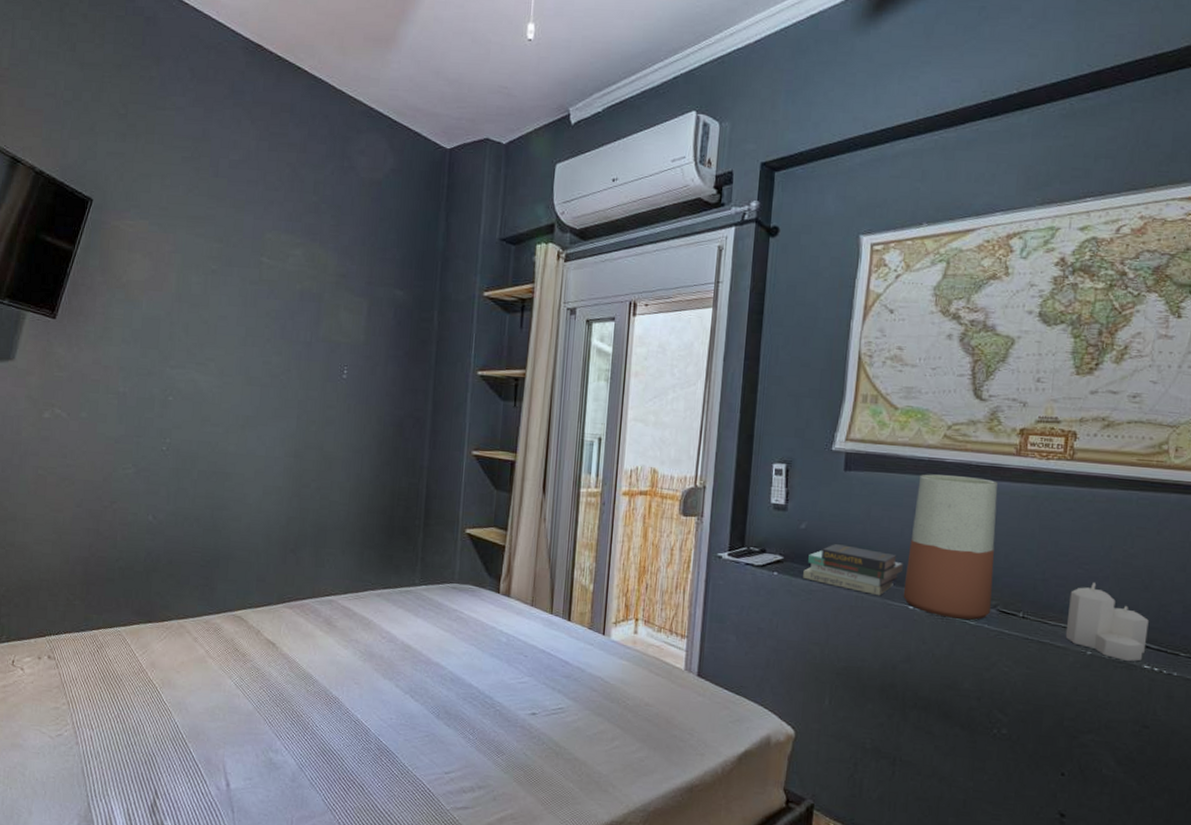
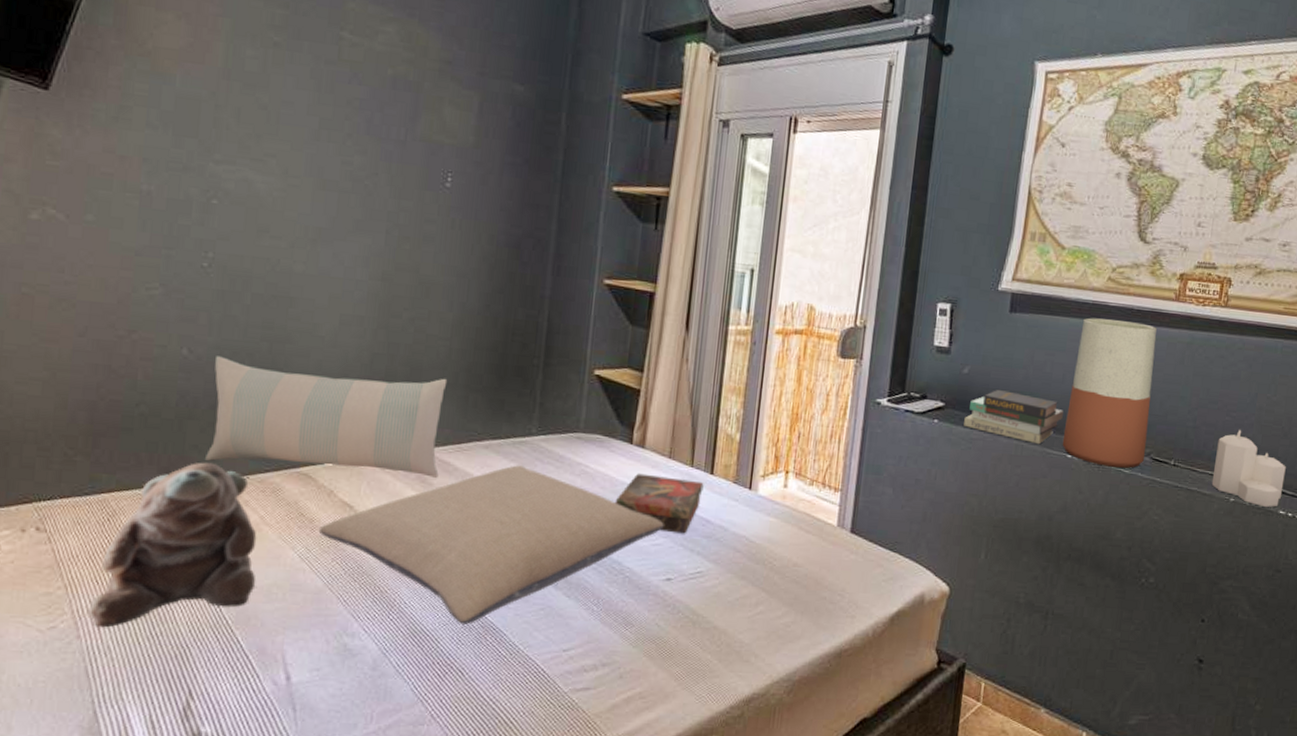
stuffed animal: none [84,606,204,736] -> present [88,462,257,627]
pillow: none [164,521,347,621] -> present [204,356,448,478]
pillow: none [249,611,528,747] -> present [318,465,664,625]
book: none [485,619,562,674] -> present [614,473,704,534]

